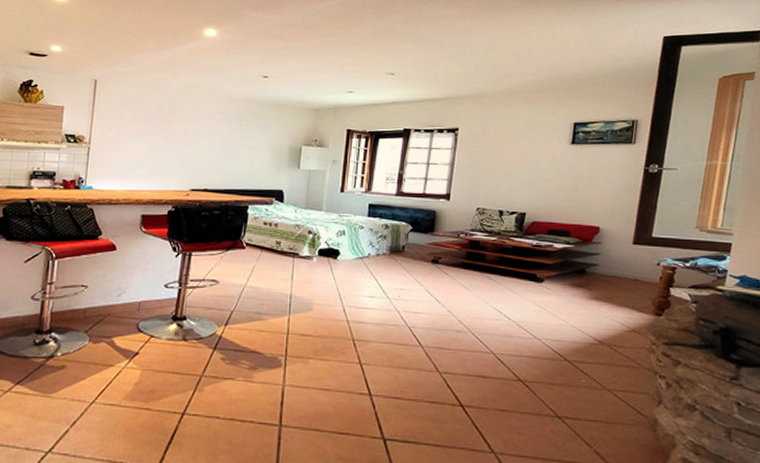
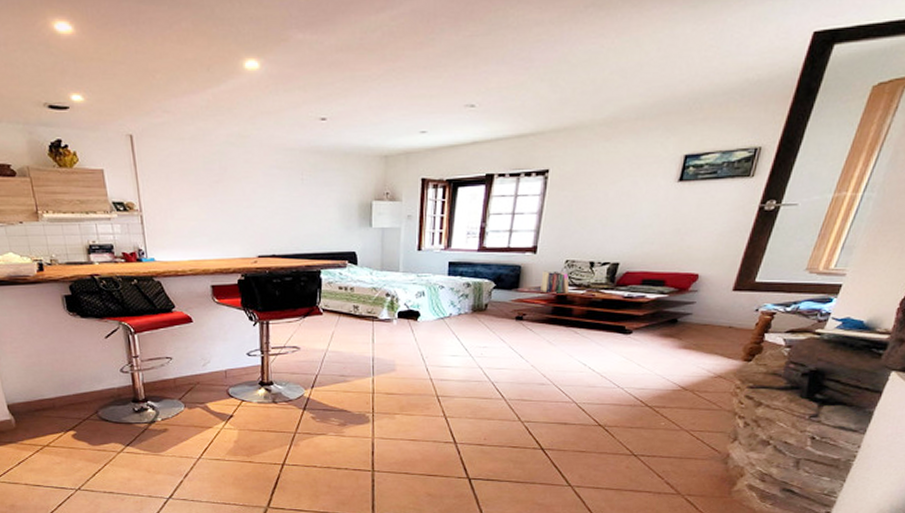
books: none [455,216,482,239] -> present [541,270,570,294]

